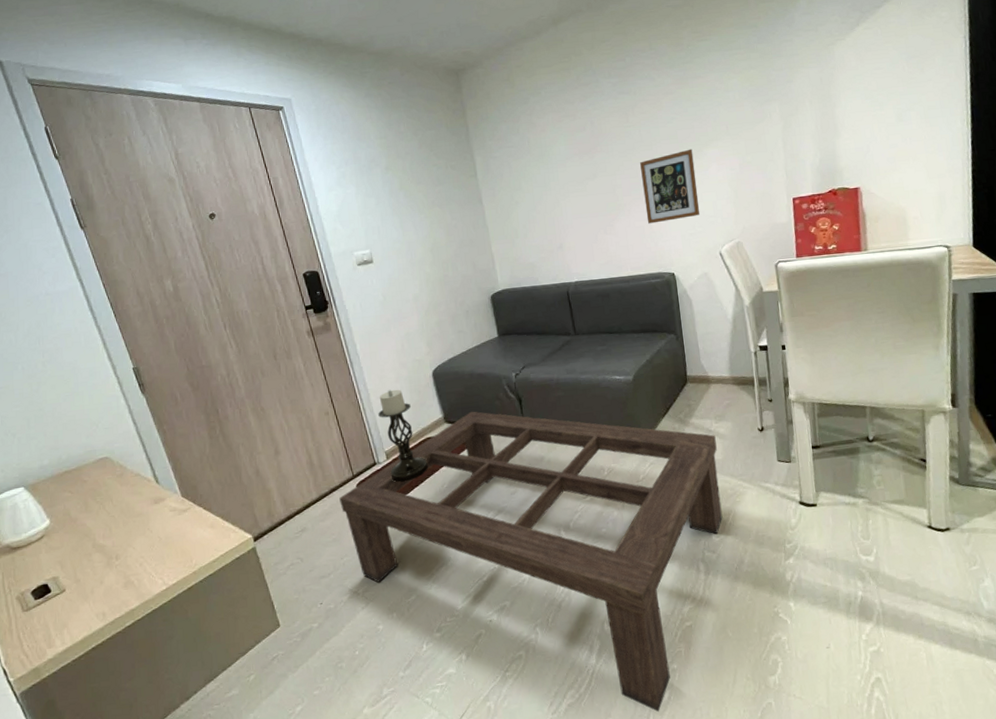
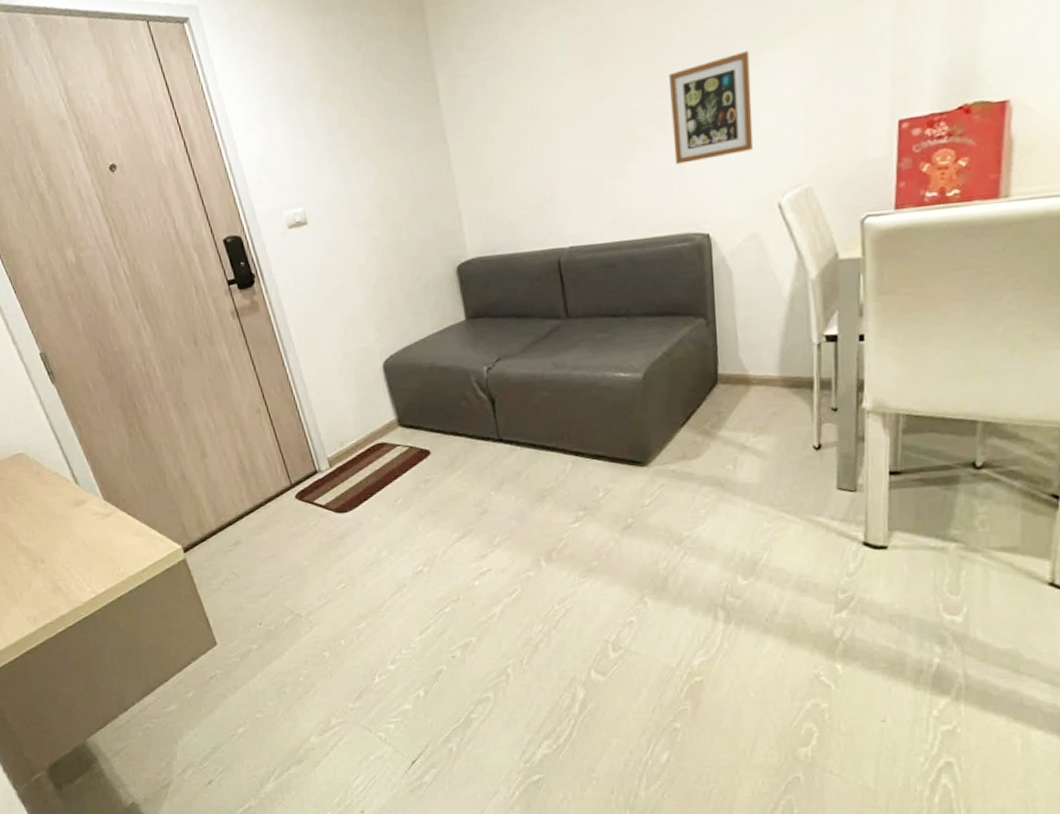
coffee table: present [339,411,723,713] -> none [276,413,754,774]
candle holder: present [378,389,429,483] -> none [318,384,380,495]

